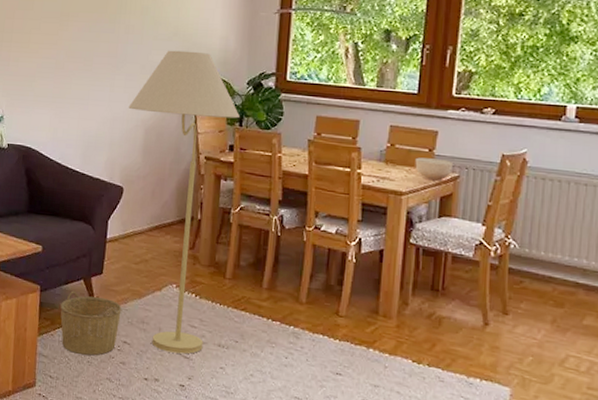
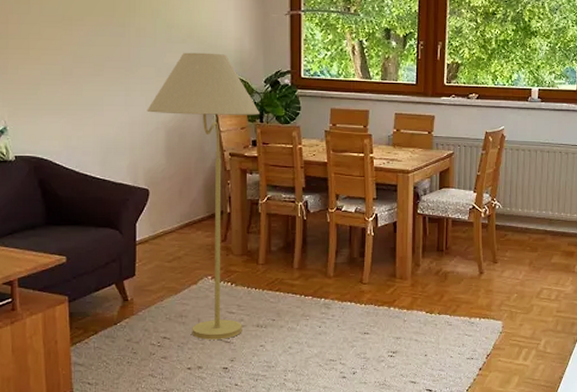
basket: present [60,291,122,356] -> none [93,296,158,357]
bowl: present [415,157,453,181] -> none [418,139,448,158]

